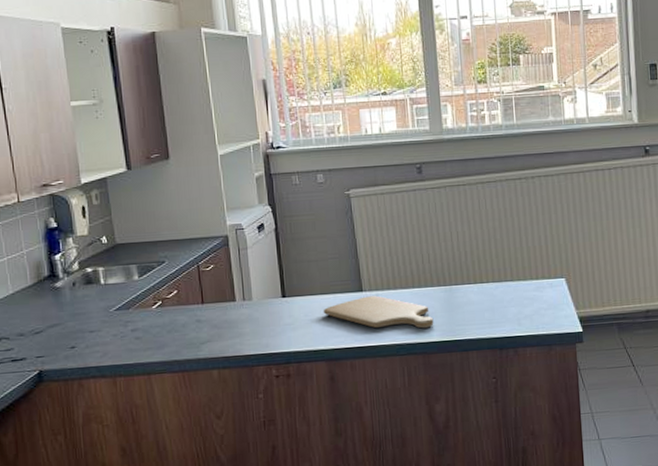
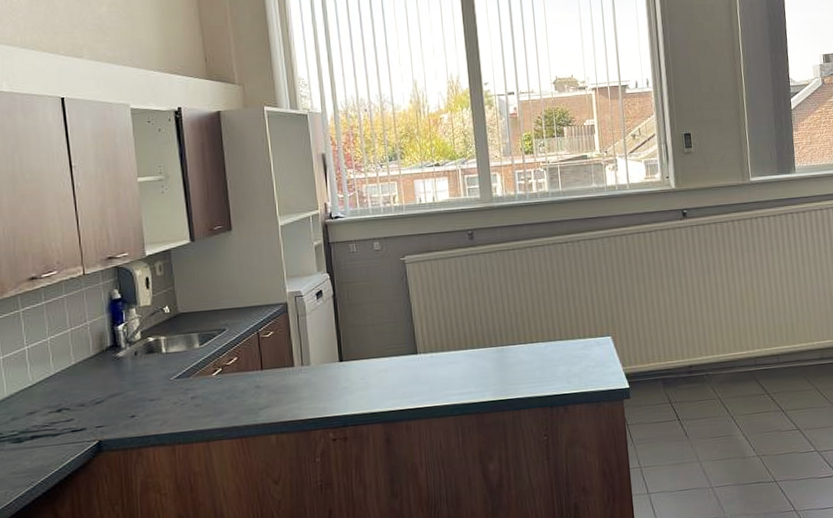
chopping board: present [323,295,434,329] -> none [379,357,487,389]

